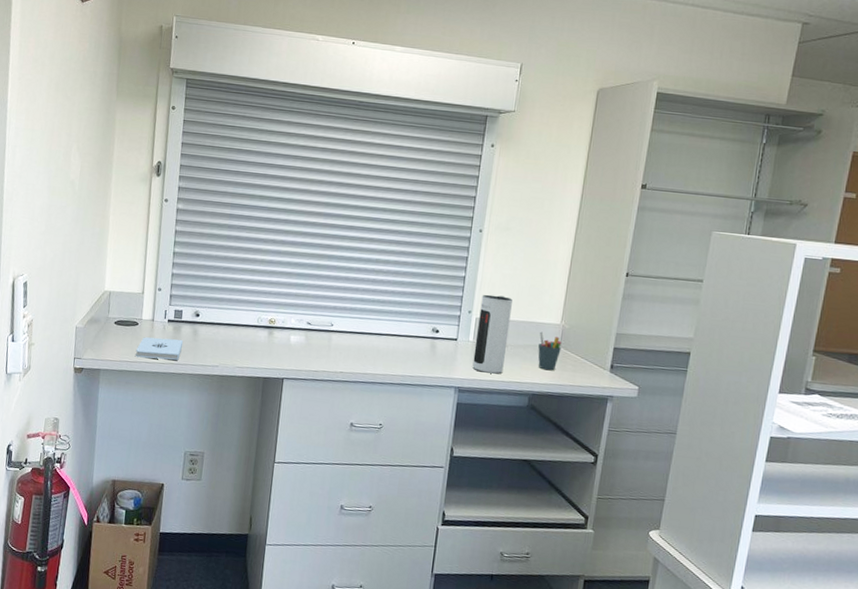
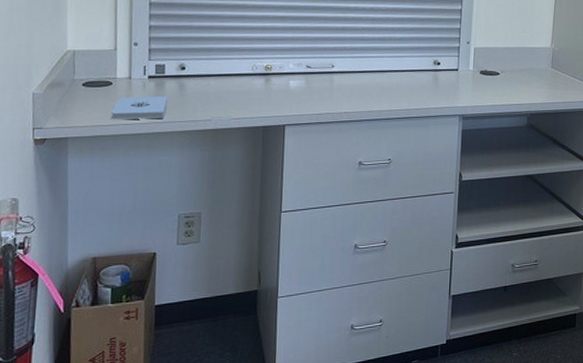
speaker: present [472,294,513,374] -> none [474,25,507,99]
pen holder: present [538,331,562,371] -> none [533,55,553,91]

